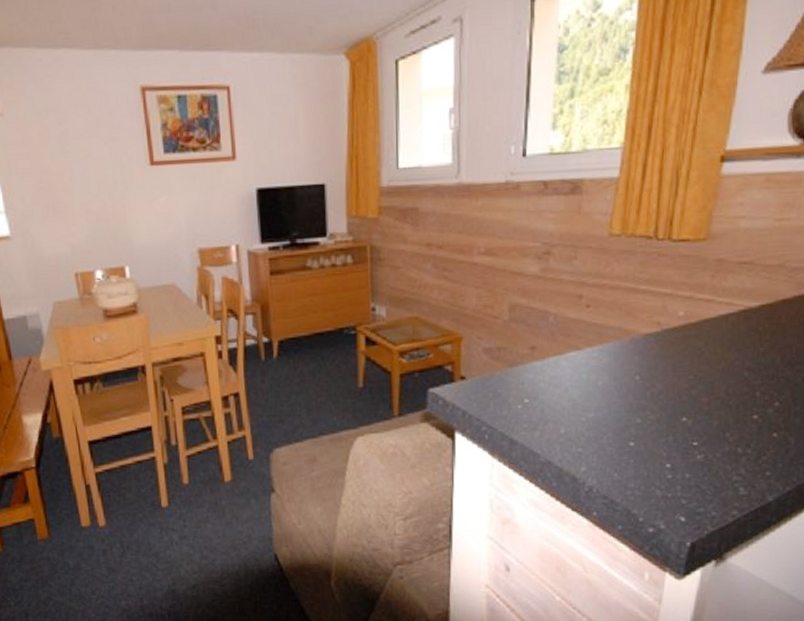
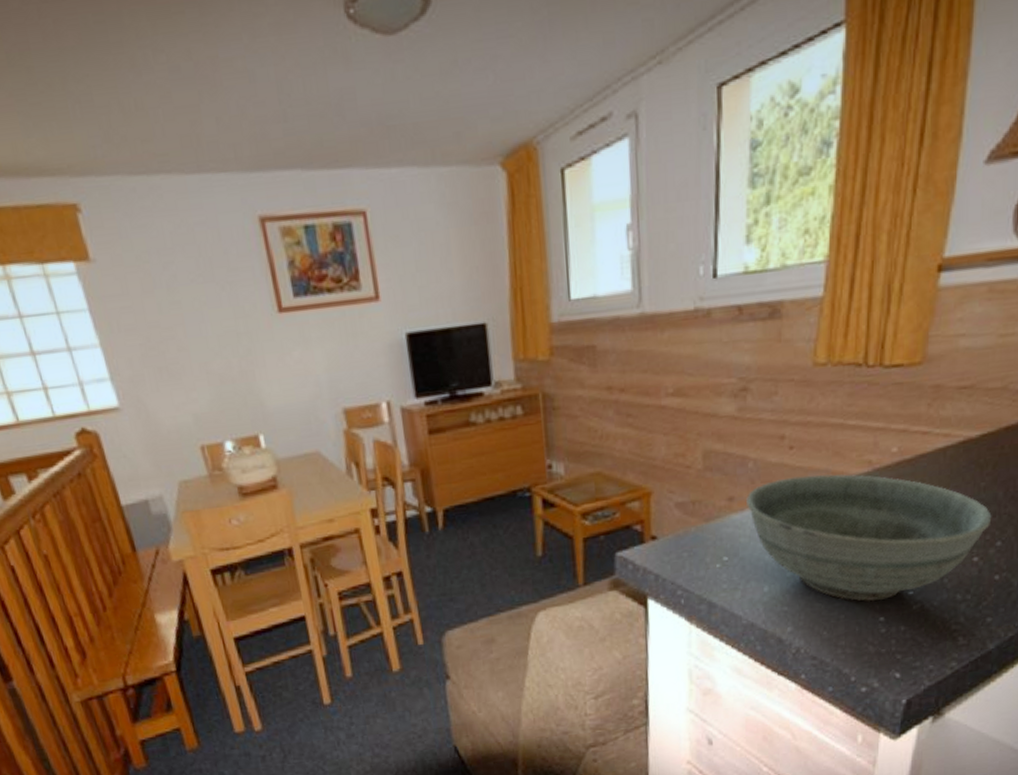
bowl: none [547,331,770,449] -> present [746,474,992,602]

